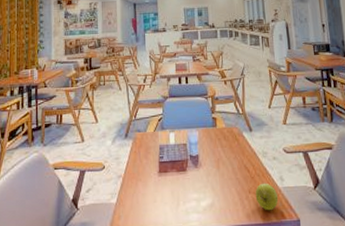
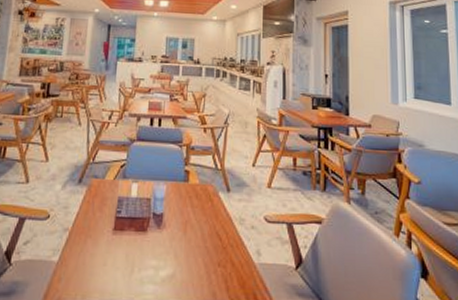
apple: present [255,183,279,211] -> none [225,255,253,291]

